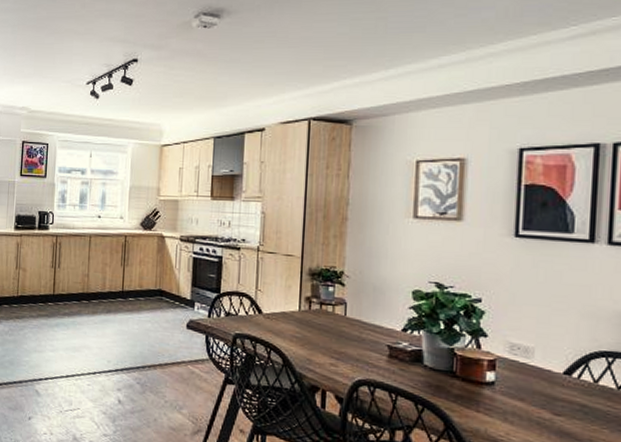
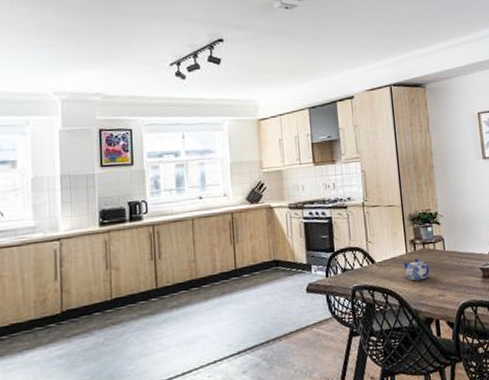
teapot: none [293,318,324,343] -> present [403,258,430,281]

